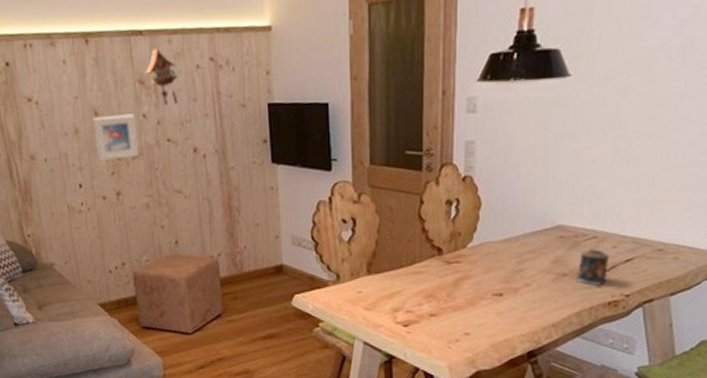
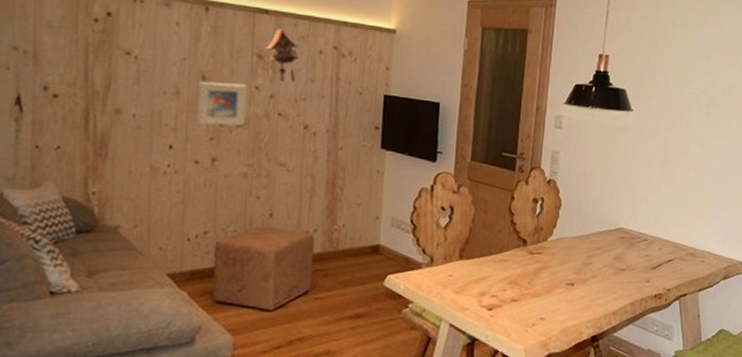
candle: present [576,249,610,287] -> none [631,250,657,281]

